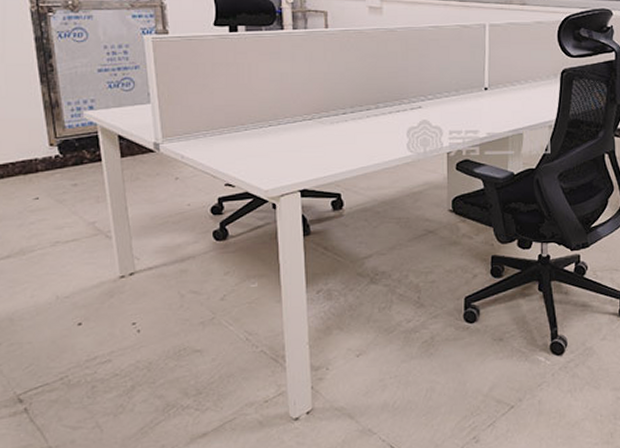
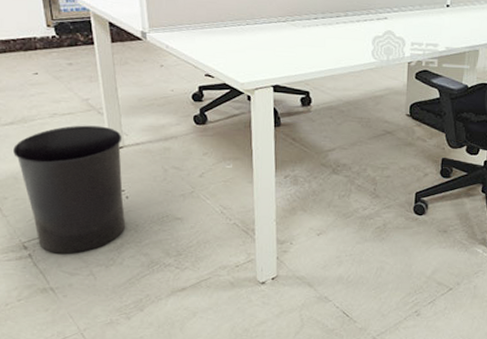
waste bin: none [9,251,138,405] -> present [13,125,126,254]

